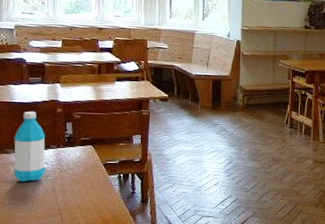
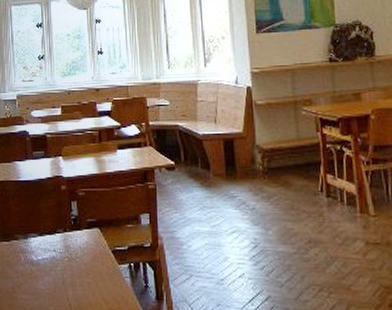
water bottle: present [13,111,46,182] -> none [22,190,54,273]

